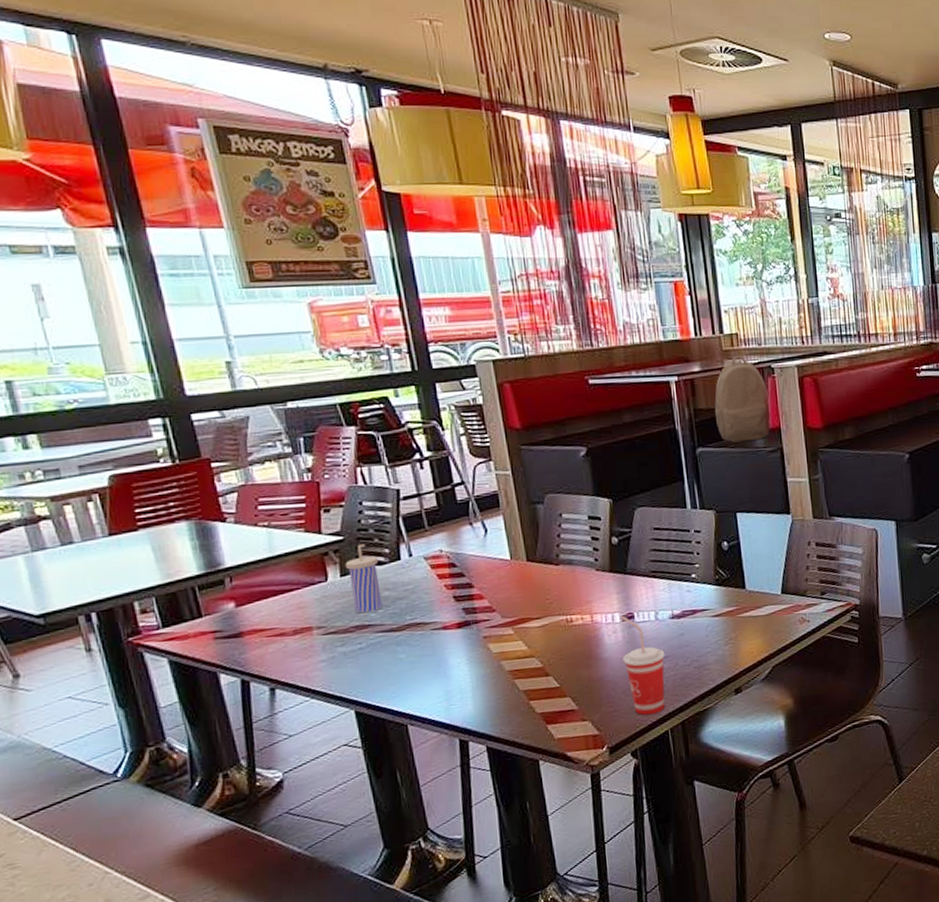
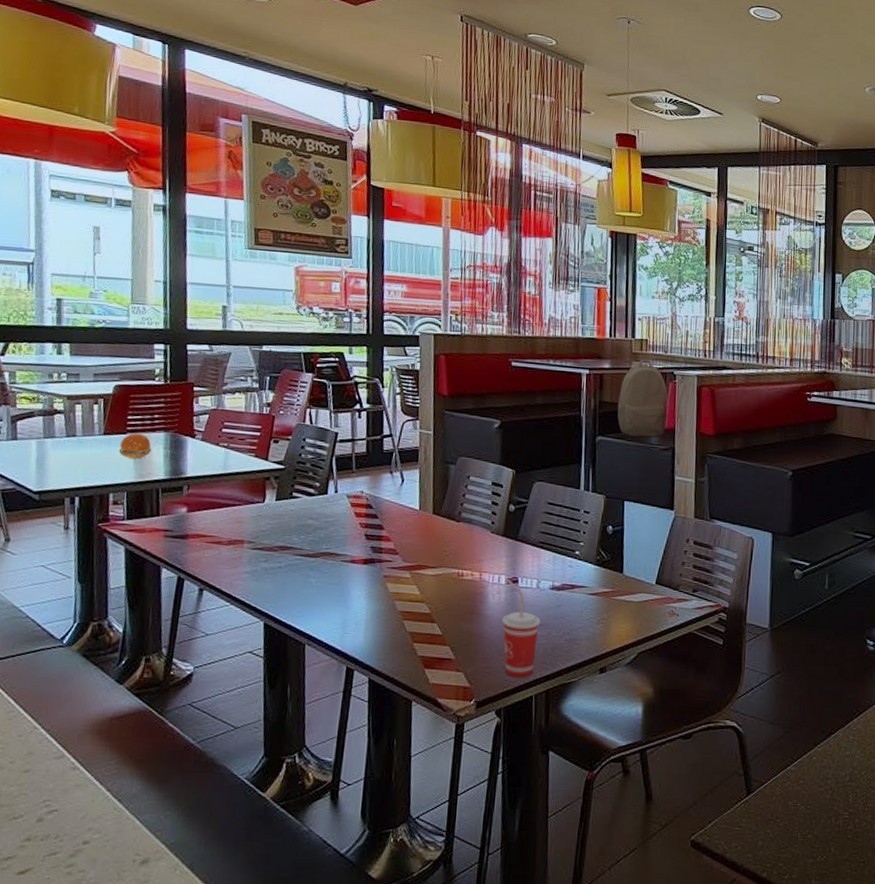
burger: none [133,527,175,559] -> present [118,433,152,459]
beverage cup: present [345,543,383,614] -> none [281,474,309,537]

